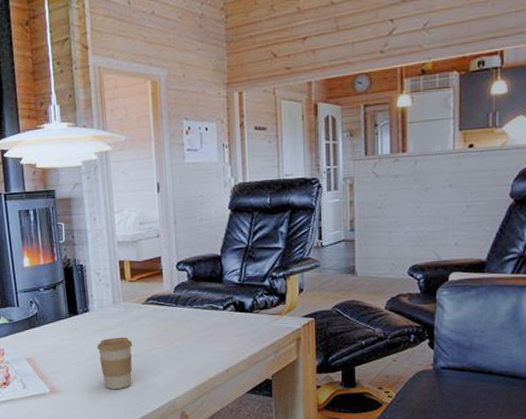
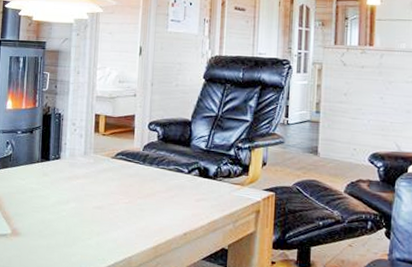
coffee cup: present [97,337,133,389] -> none [62,187,97,240]

